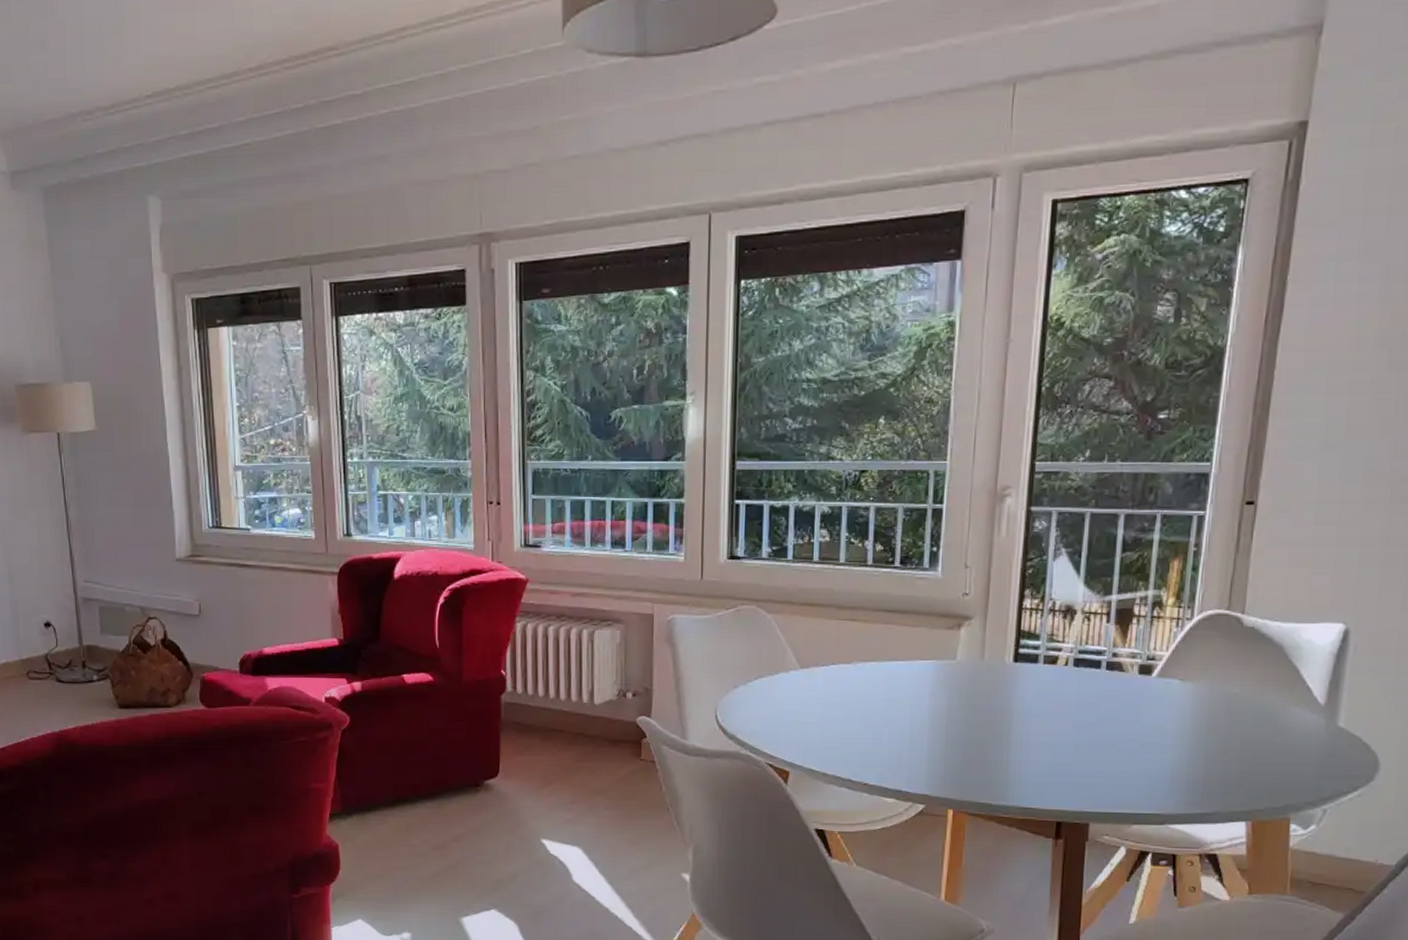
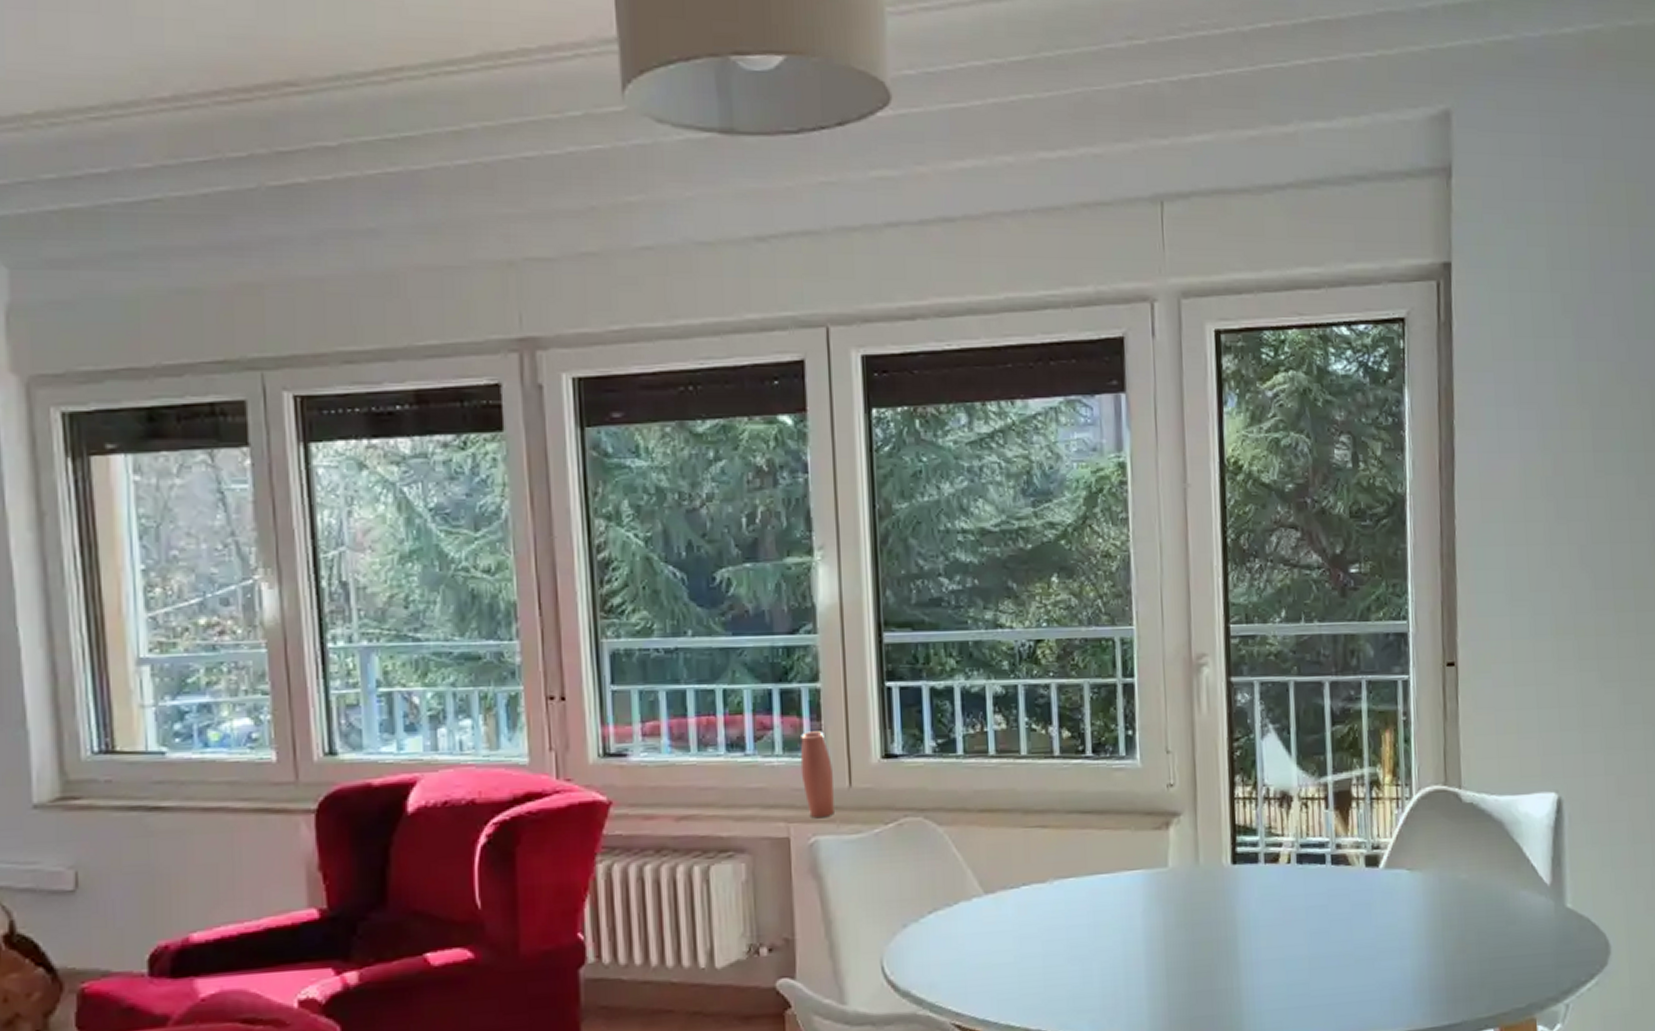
vase: none [665,536,689,602] -> present [800,731,834,819]

